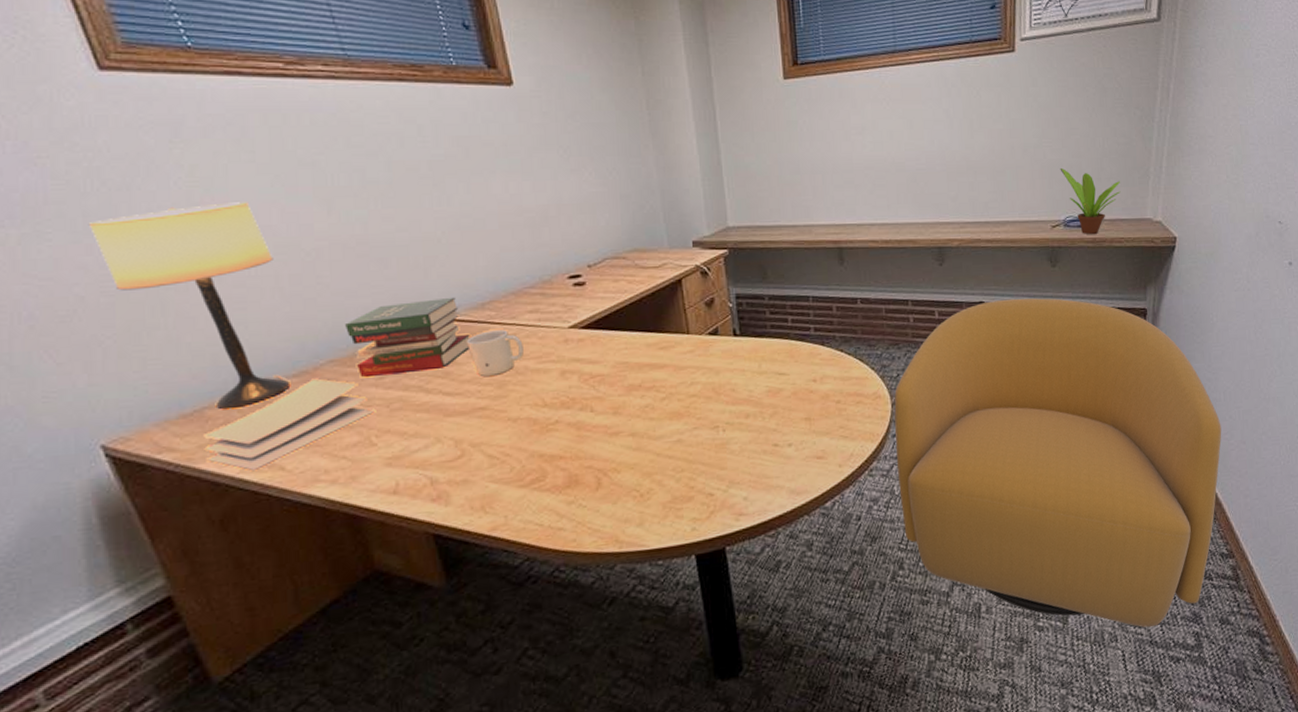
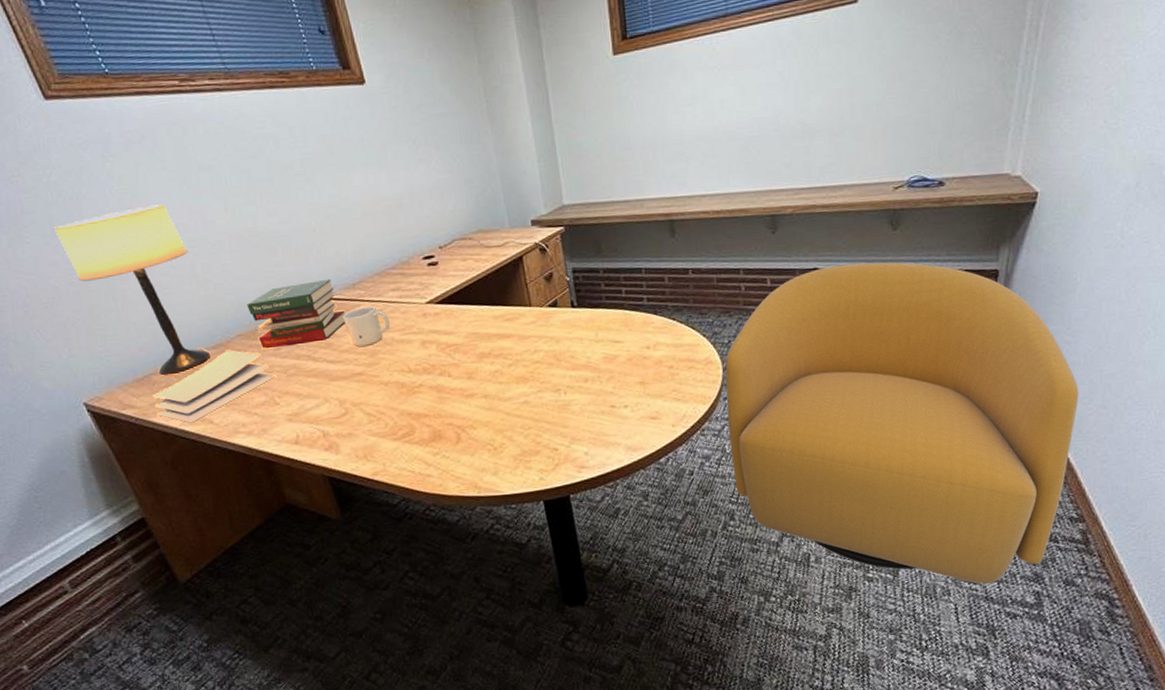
potted plant: present [1060,167,1121,234] -> none [905,124,974,194]

